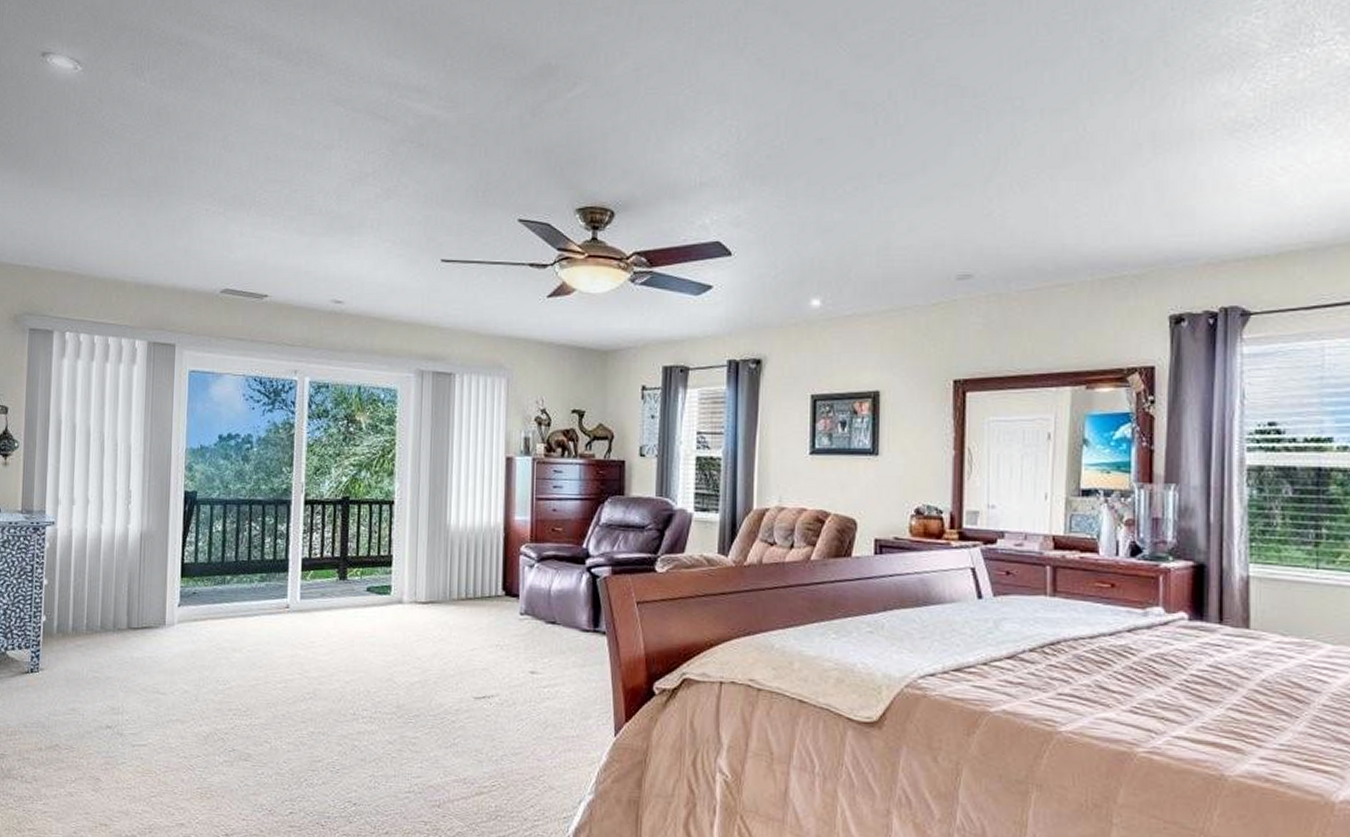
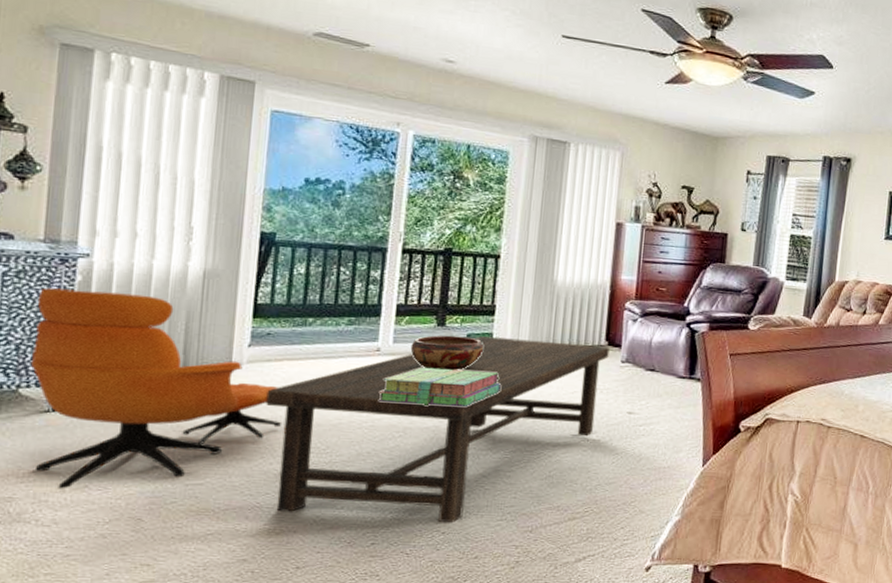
armchair: none [14,555,207,747] -> present [30,288,281,489]
coffee table: none [194,589,507,794] -> present [266,336,610,523]
stack of books: none [289,624,401,667] -> present [378,367,501,408]
decorative bowl: none [316,589,384,627] -> present [410,335,484,370]

